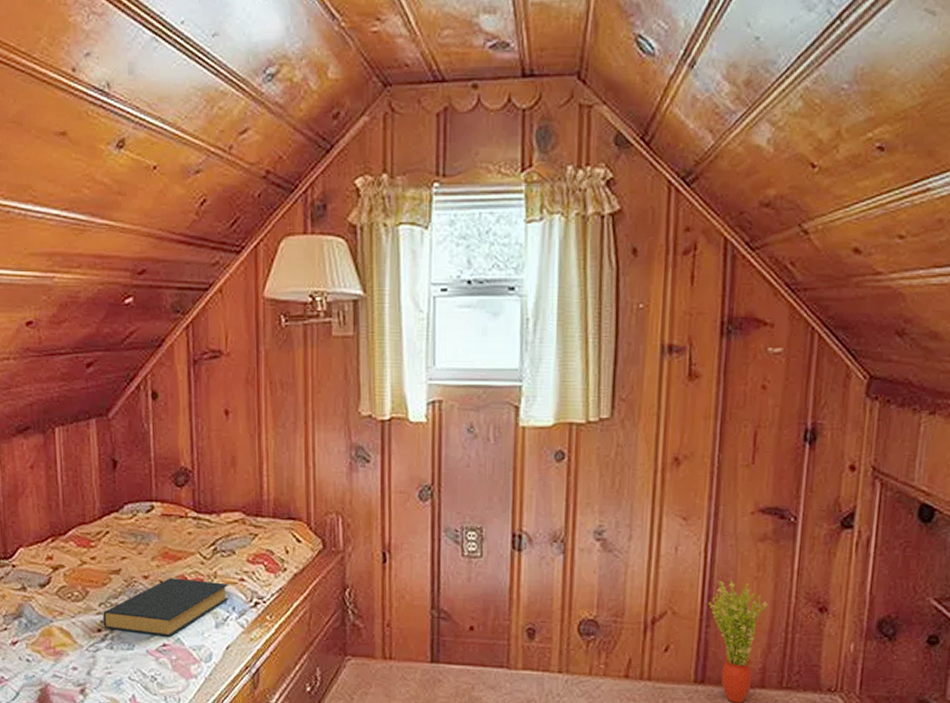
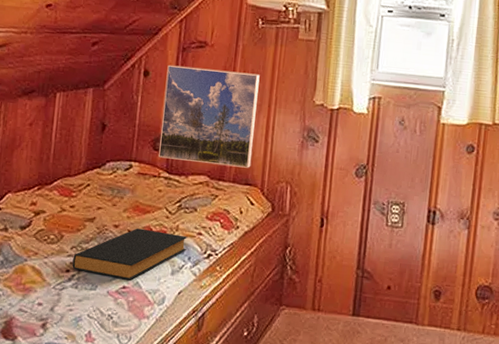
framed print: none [178,382,292,500] -> present [159,64,260,168]

